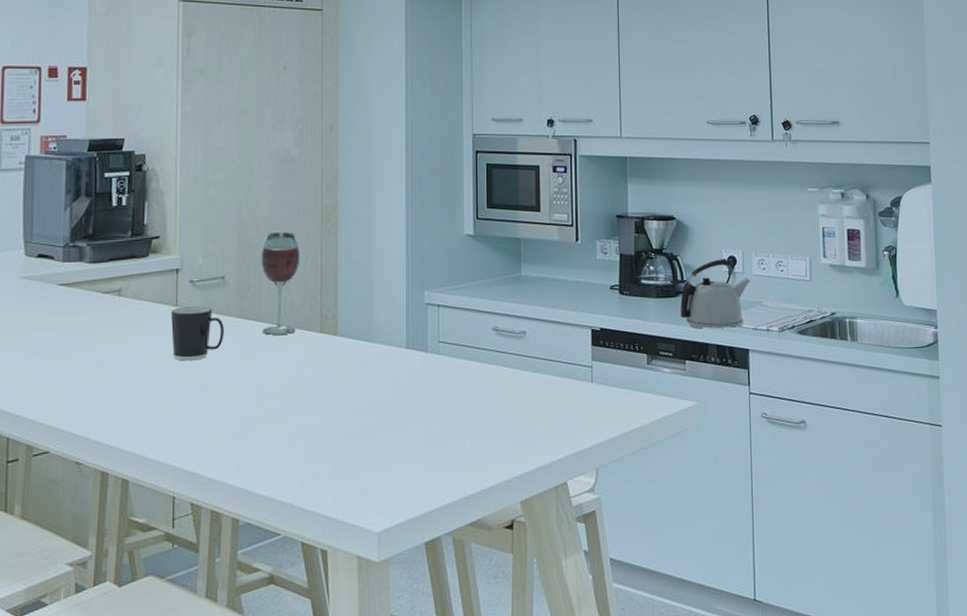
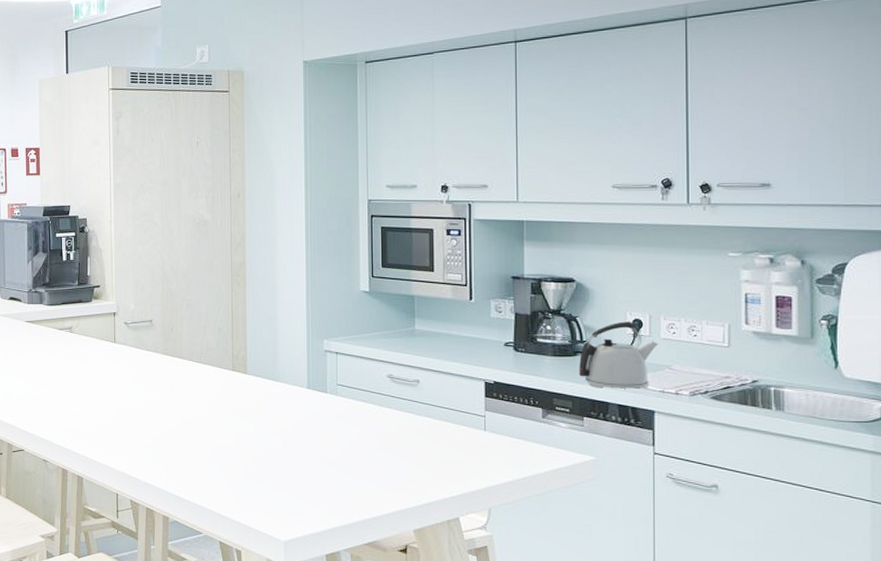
mug: present [171,306,225,361] -> none [111,343,154,387]
wineglass: present [261,232,301,335] -> none [181,285,214,370]

